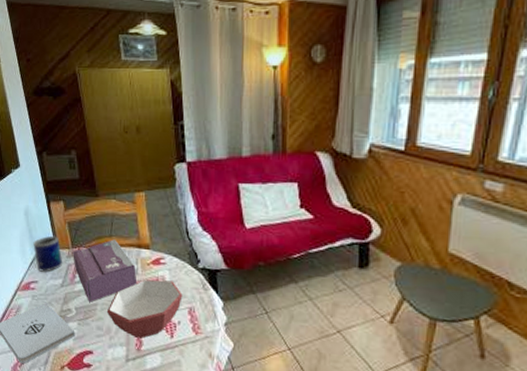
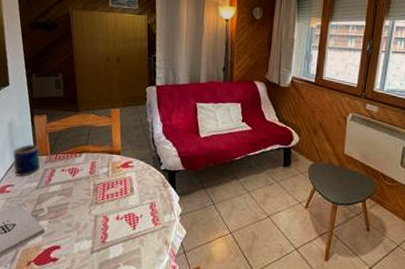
tissue box: present [73,239,137,302] -> none [50,147,108,202]
bowl: present [106,279,183,339] -> none [77,180,146,232]

